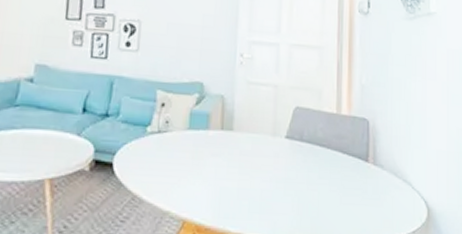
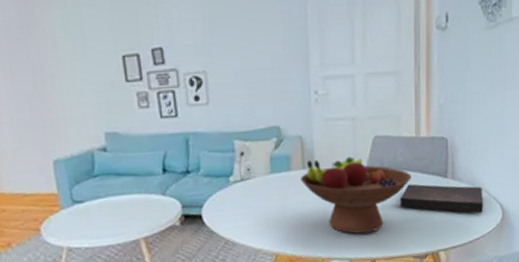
fruit bowl: none [218,121,331,212] -> present [301,156,412,234]
book: none [318,163,406,208] -> present [400,183,483,213]

